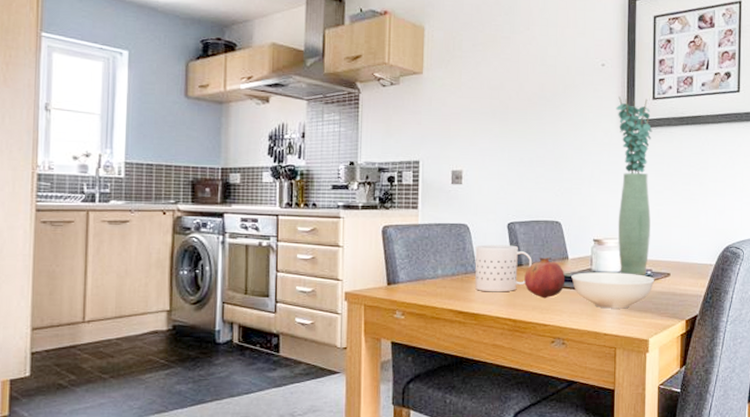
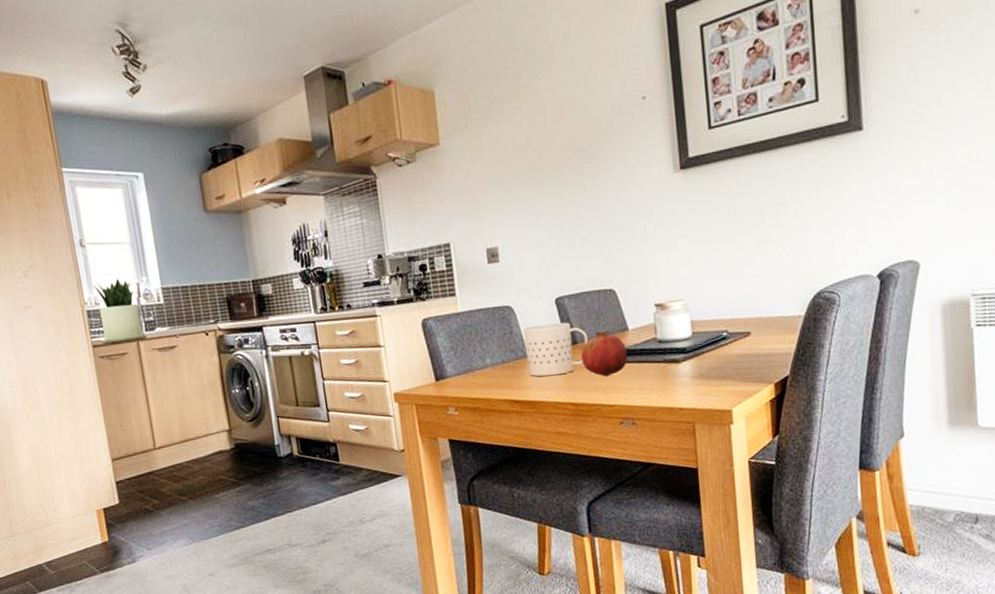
planter: none [47,147,100,210] -> present [93,279,147,344]
bowl: present [571,272,655,309] -> none [634,337,733,381]
vase: present [616,96,653,276] -> none [665,129,723,340]

